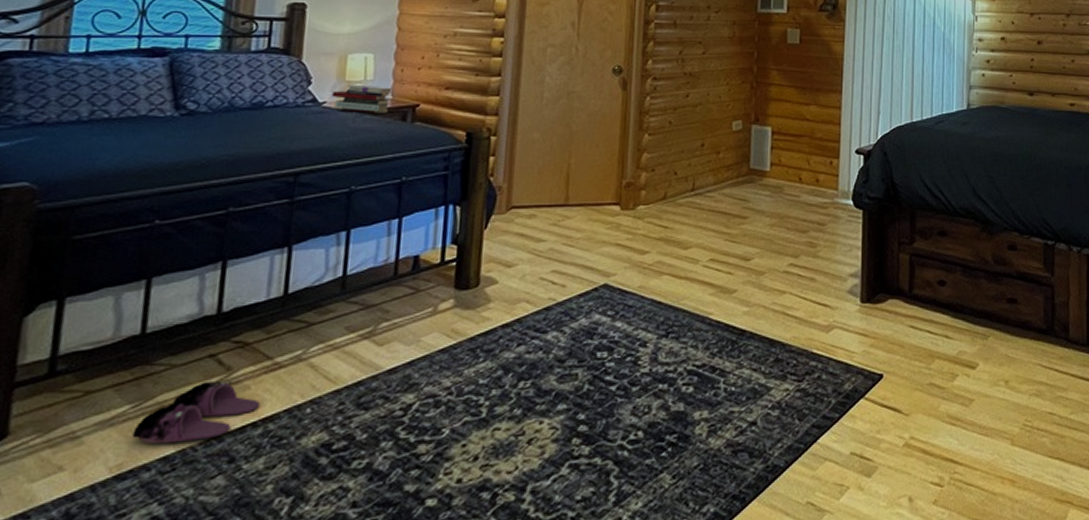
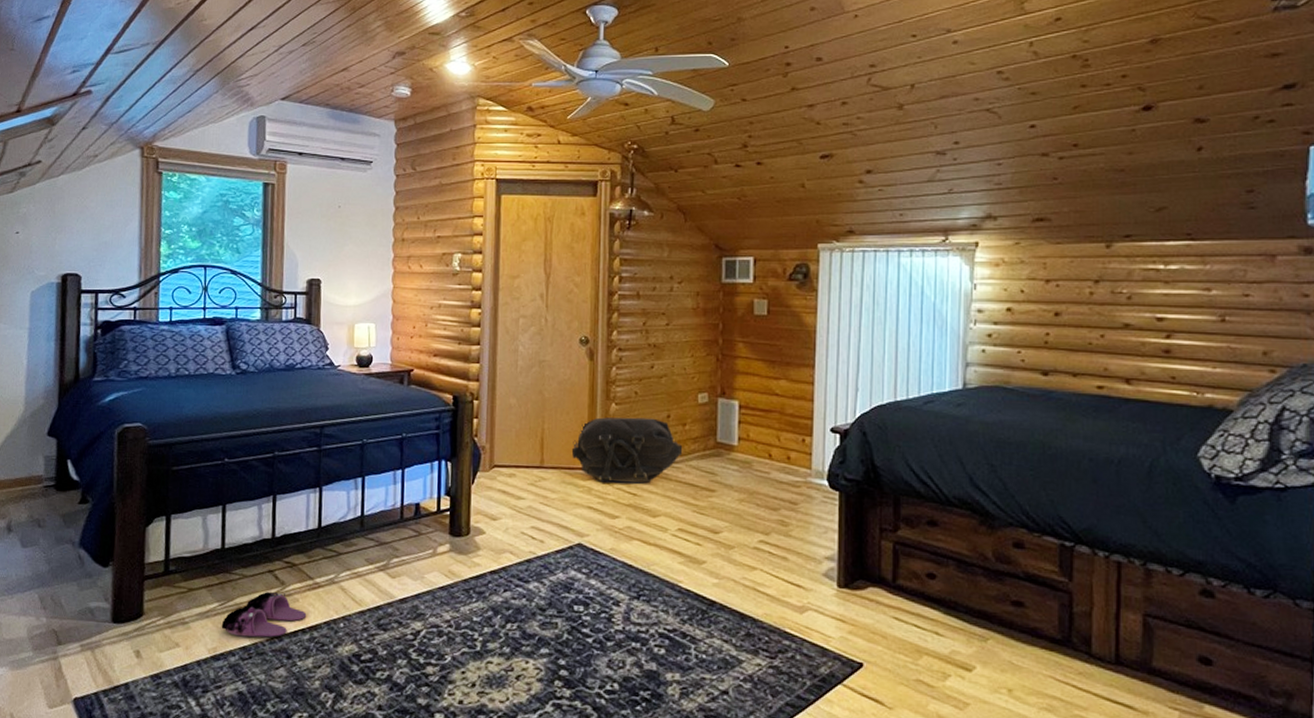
books: present [332,85,392,113] -> none [345,351,391,377]
duffel bag: none [599,147,716,216] -> present [571,417,683,483]

